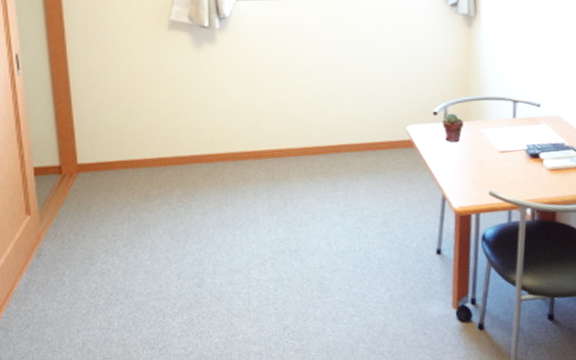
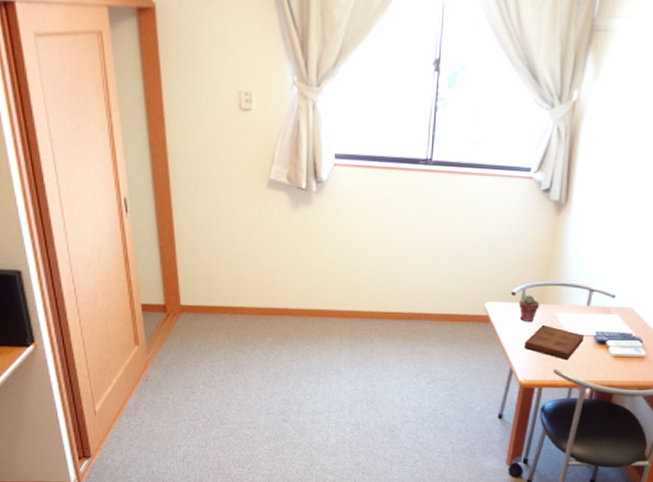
book: none [453,143,516,180] -> present [524,324,585,361]

